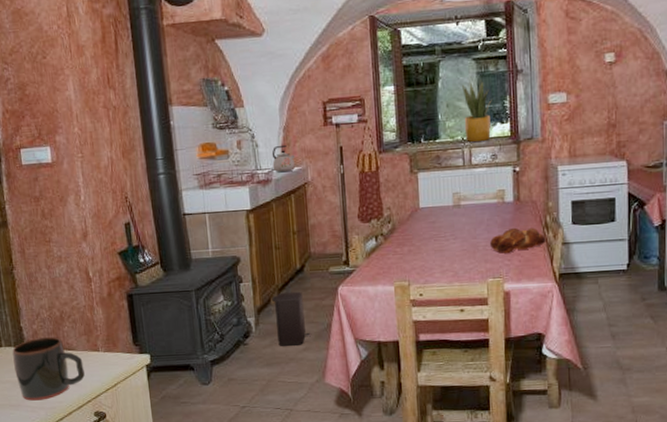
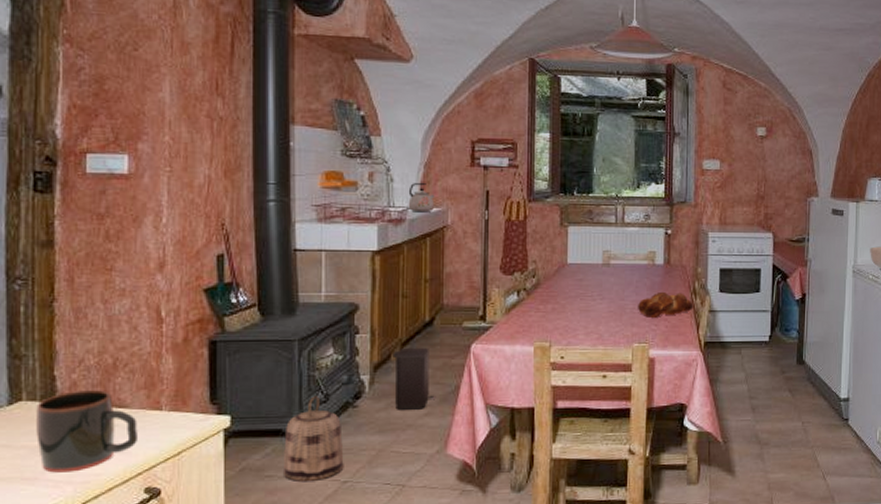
basket: none [192,336,242,407] -> present [282,396,344,481]
planter: present [462,80,492,143] -> none [619,138,648,201]

